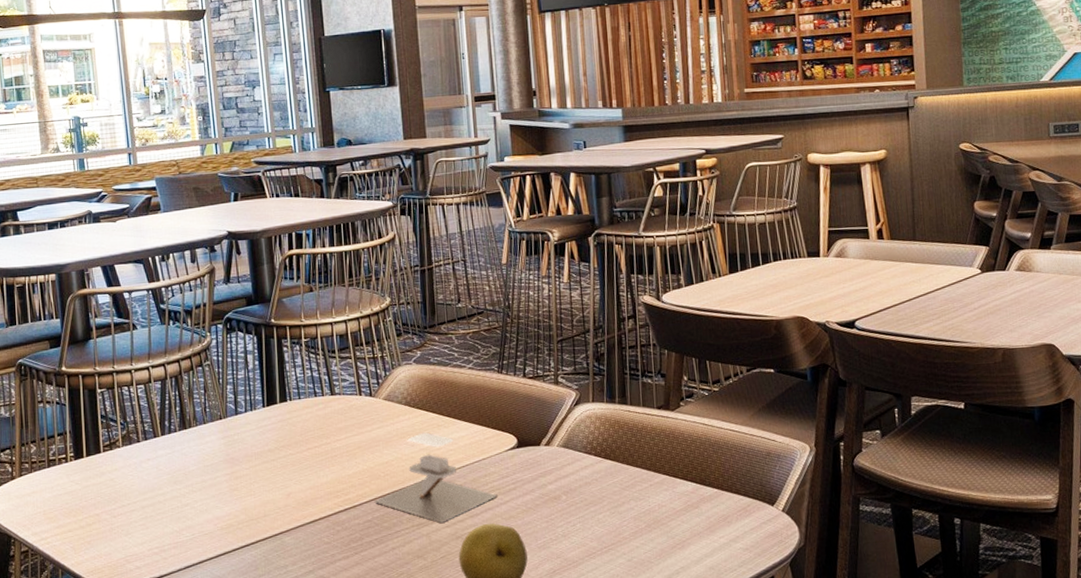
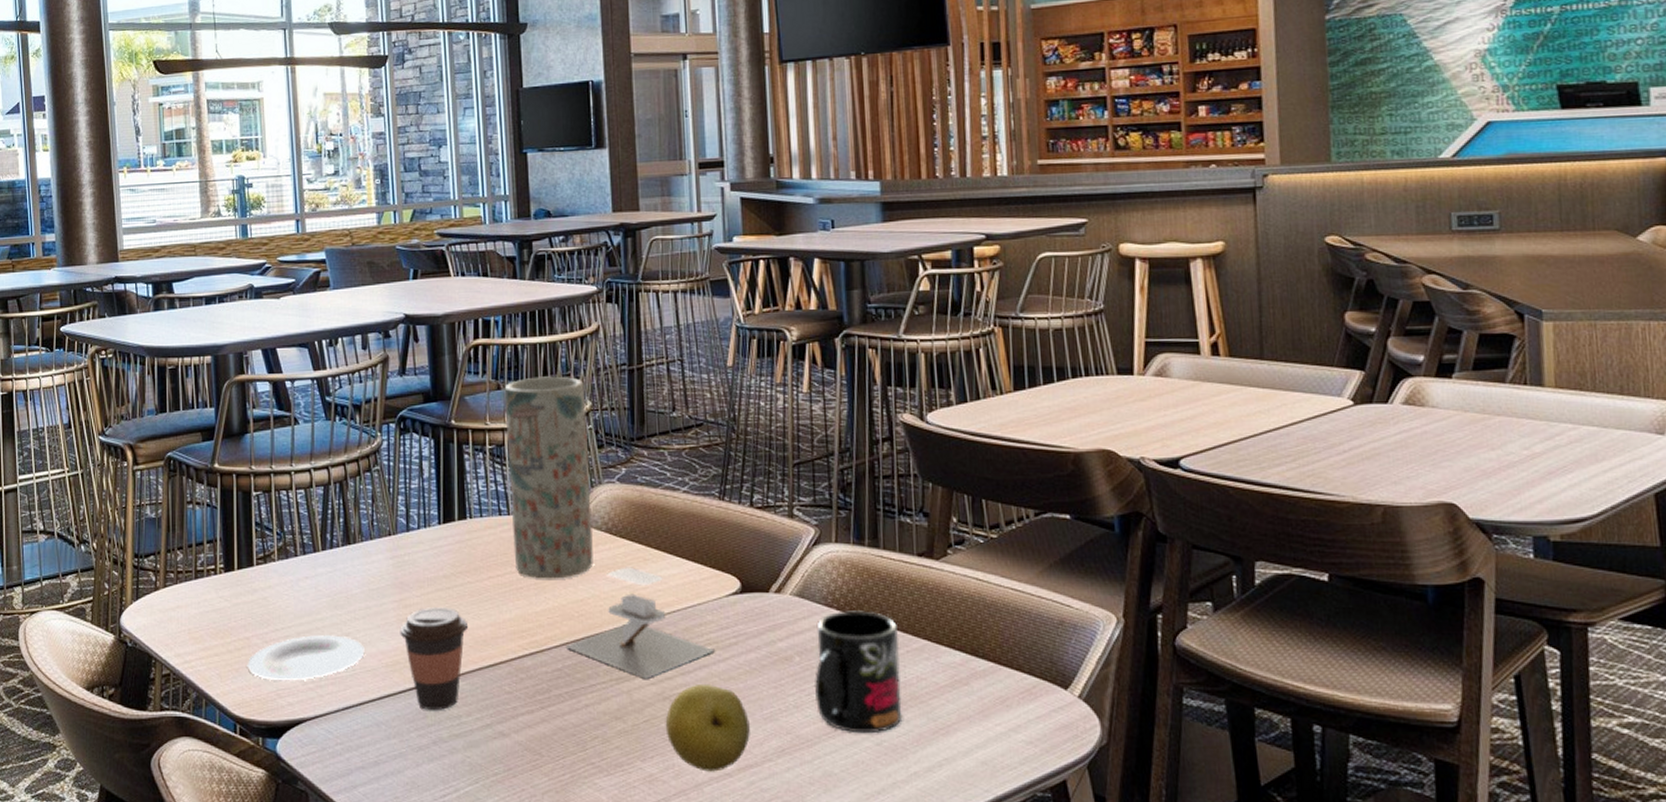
plate: none [98,506,202,549] -> present [247,635,365,681]
coffee cup: none [232,476,292,563] -> present [400,607,469,710]
vase: none [316,278,396,448] -> present [504,376,593,579]
mug: none [577,455,648,554] -> present [814,610,903,734]

